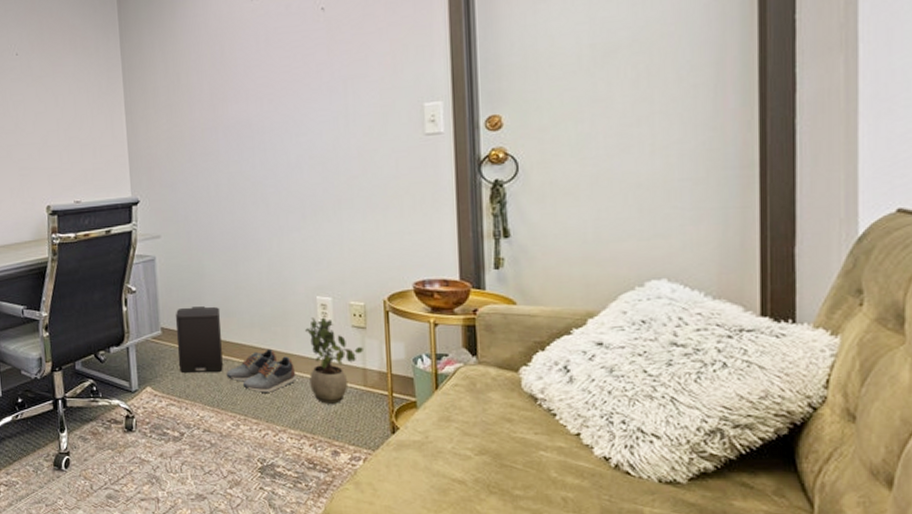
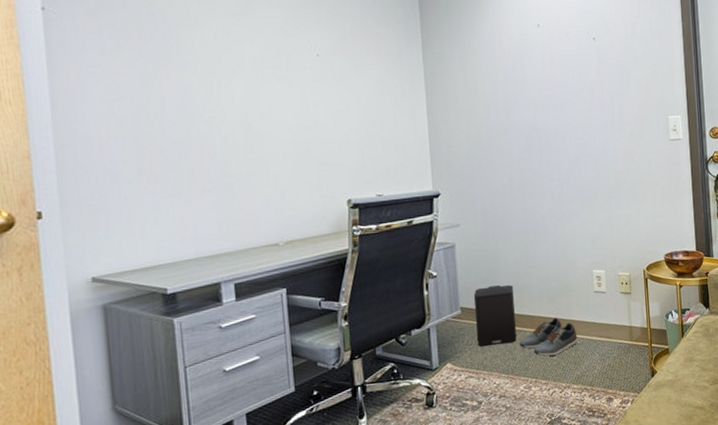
potted plant: present [305,317,365,404] -> none [584,287,630,359]

